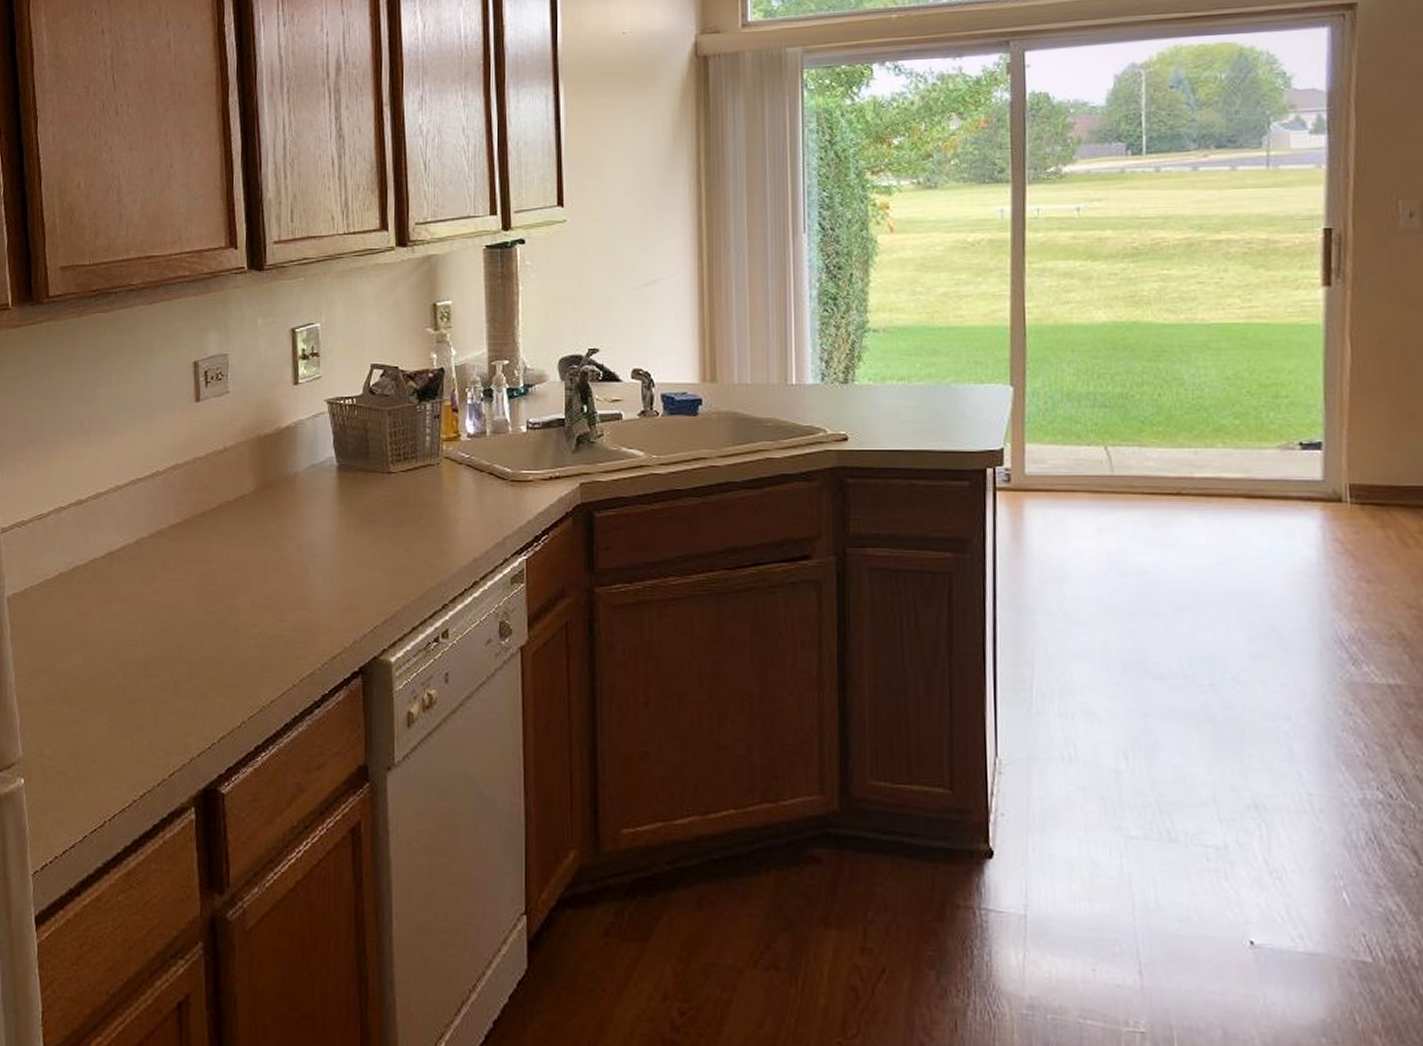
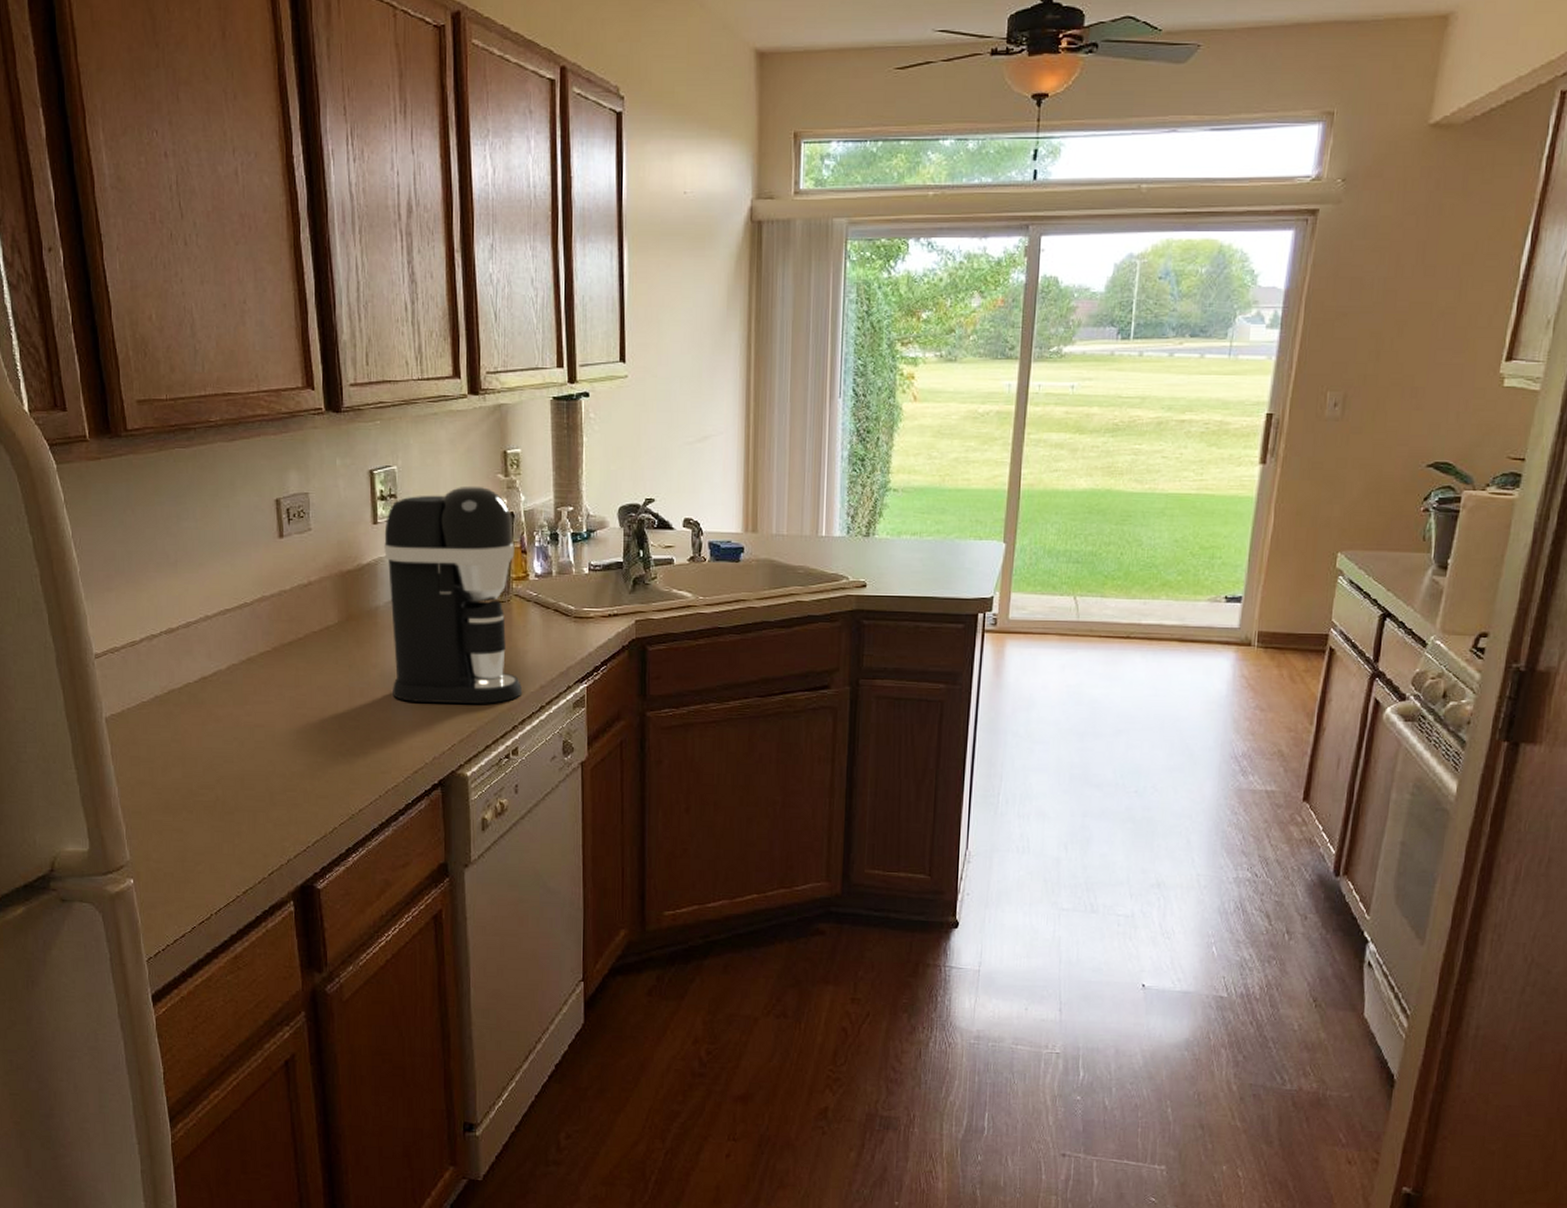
coffee maker: none [305,341,454,580] -> present [384,485,523,704]

